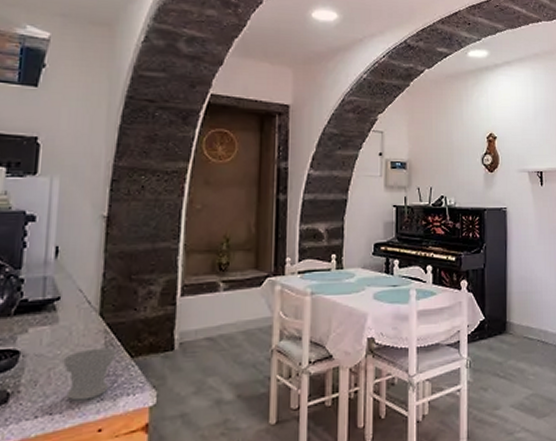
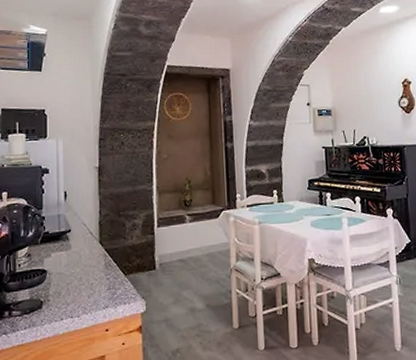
cup: present [63,348,117,401] -> none [77,268,114,308]

